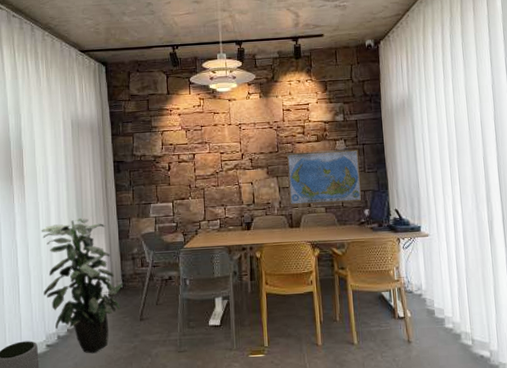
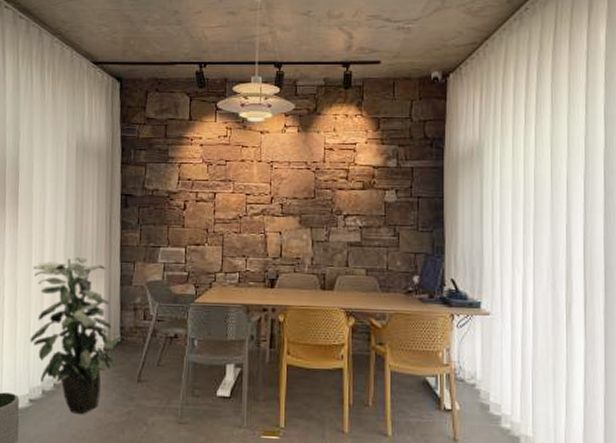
world map: present [286,149,362,205] -> none [324,200,412,266]

